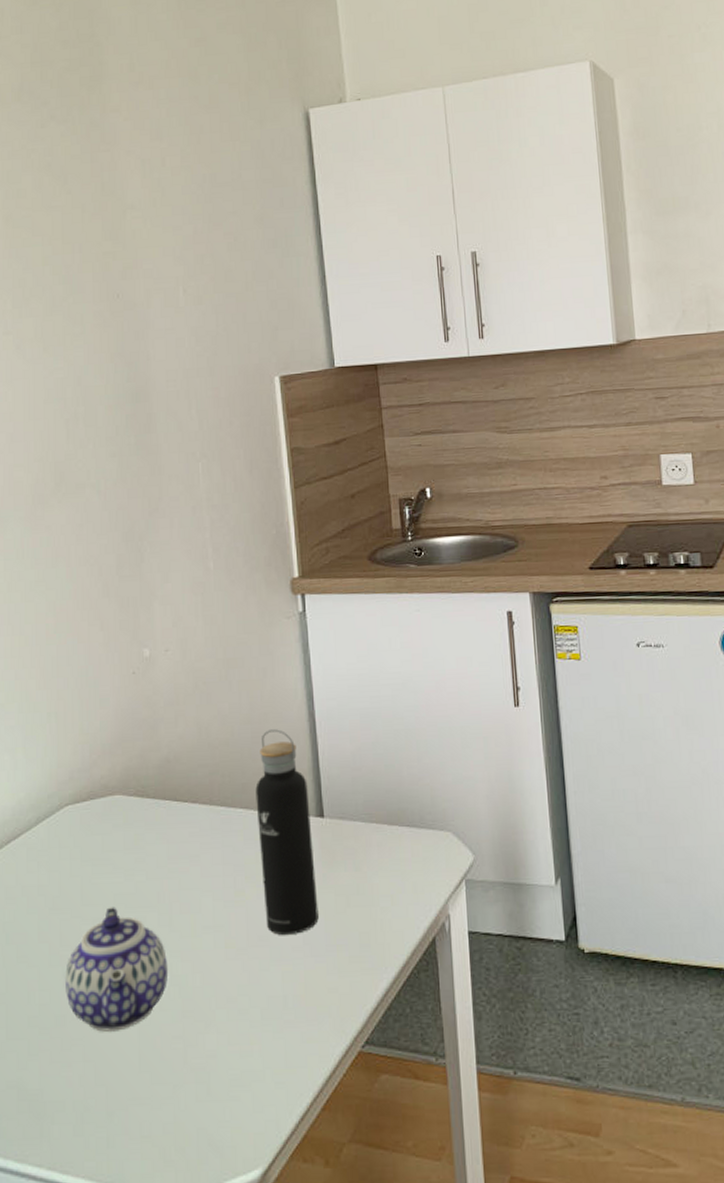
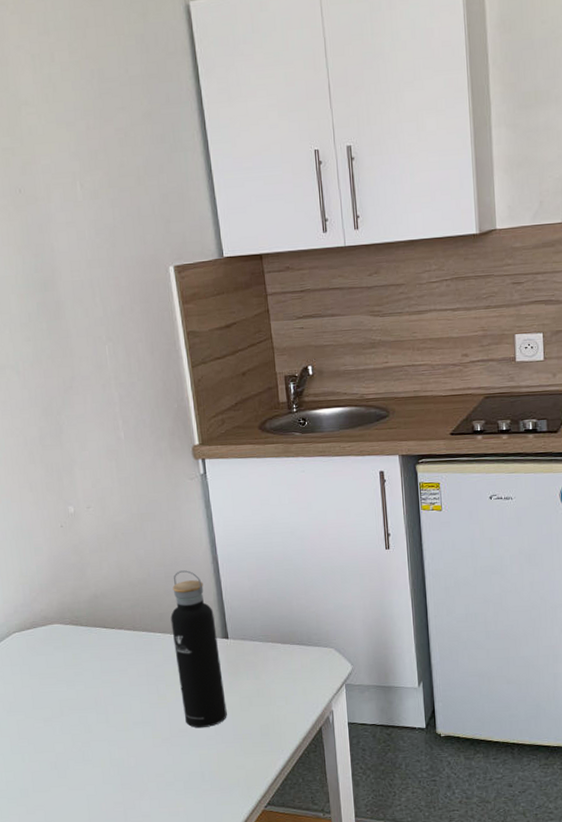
teapot: present [65,907,169,1032] -> none [25,709,108,800]

